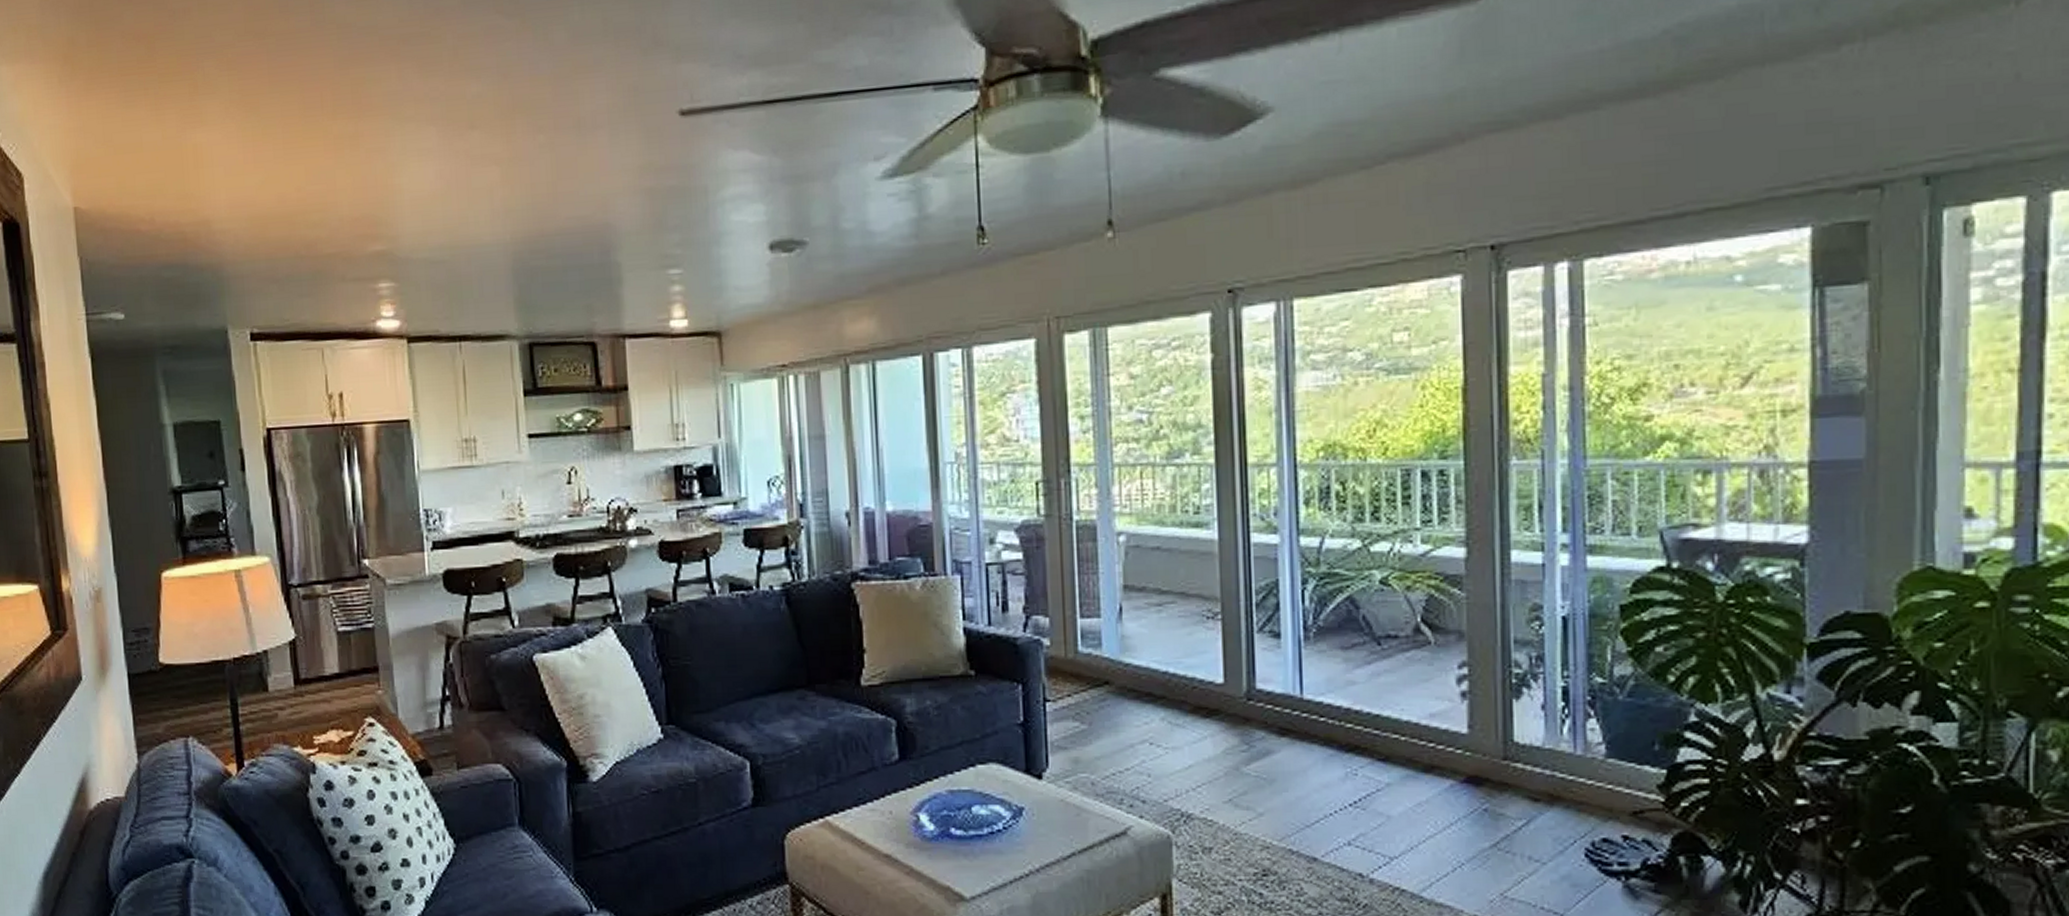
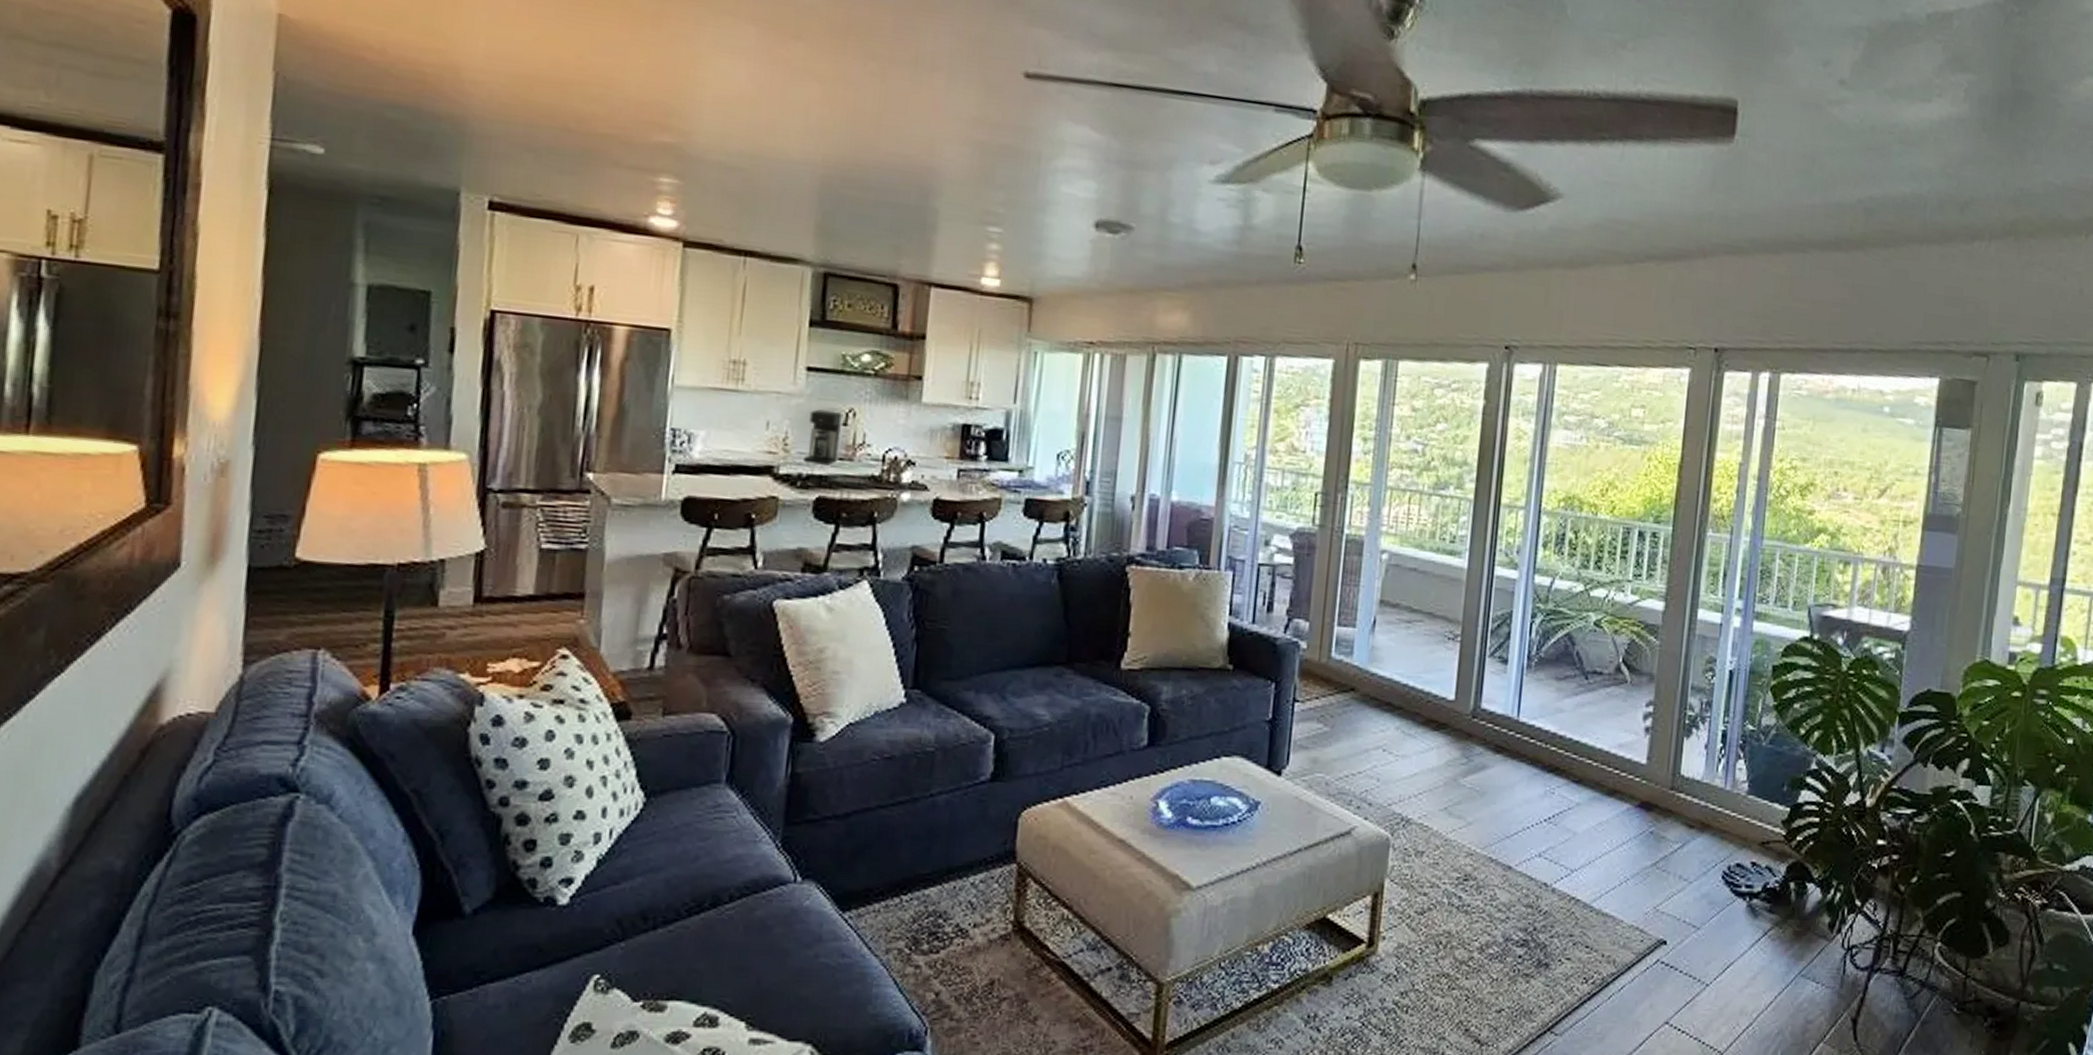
coffee maker: none [537,471,568,525] -> present [802,409,842,466]

